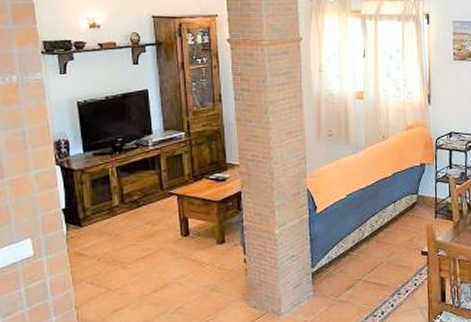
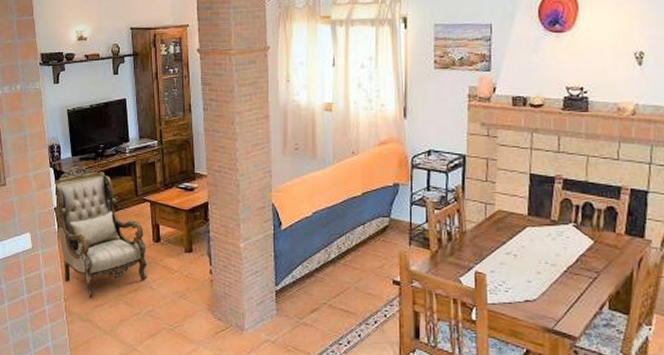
armchair: none [59,162,175,303] -> present [52,166,147,299]

